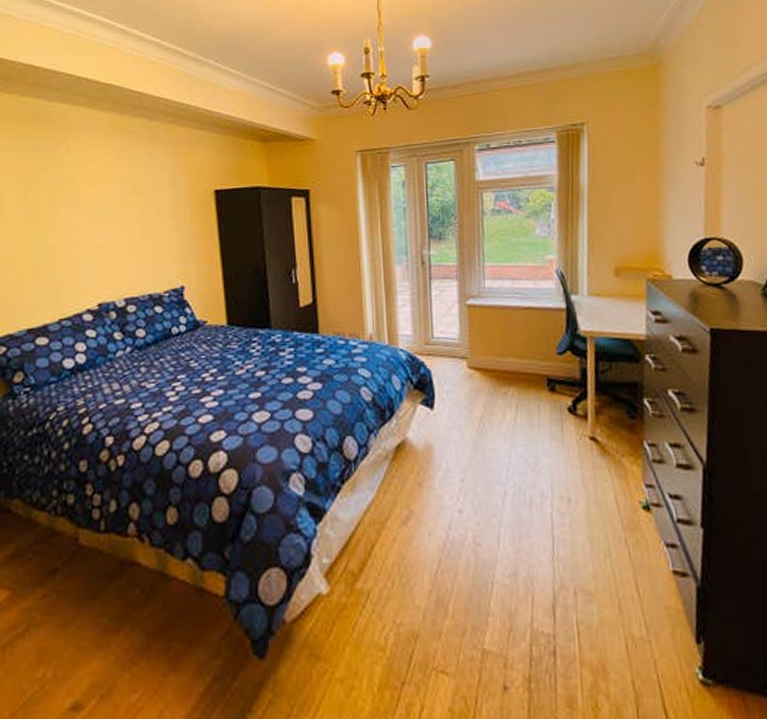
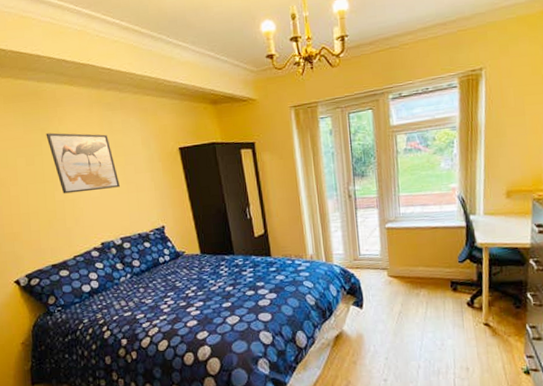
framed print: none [48,162,133,238] -> present [46,132,120,194]

